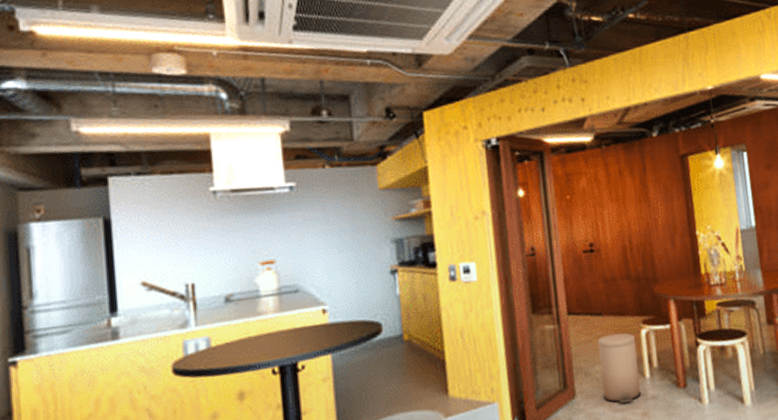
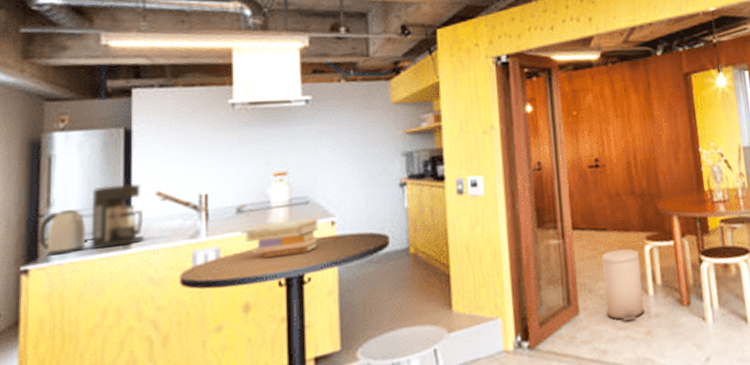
kettle: none [24,300,73,348] -> present [39,209,86,256]
coffee maker: none [74,274,132,341] -> present [90,183,144,250]
books: none [231,306,310,348] -> present [241,217,318,259]

